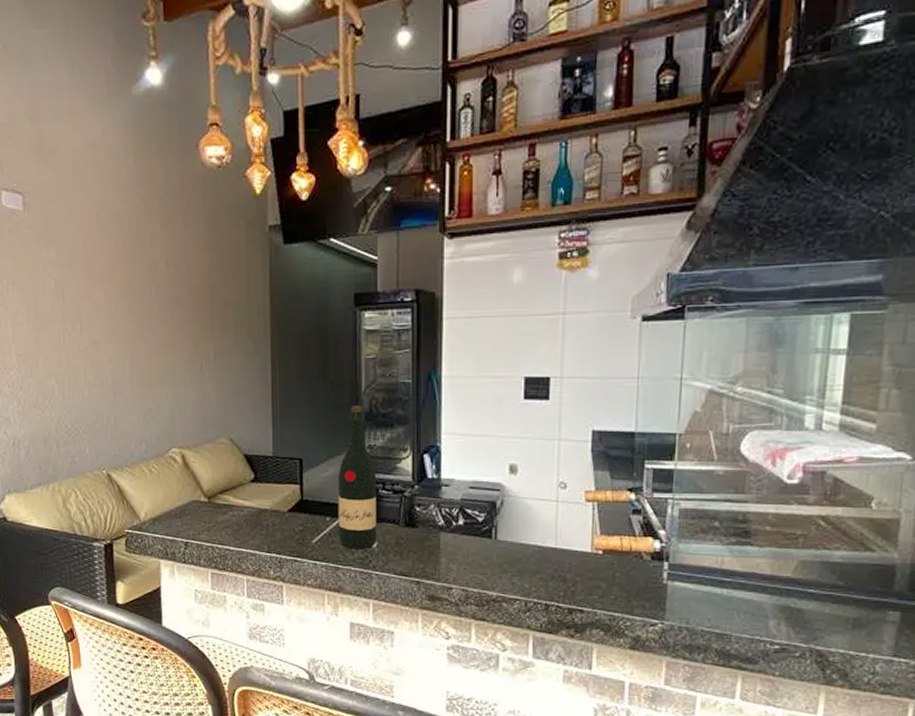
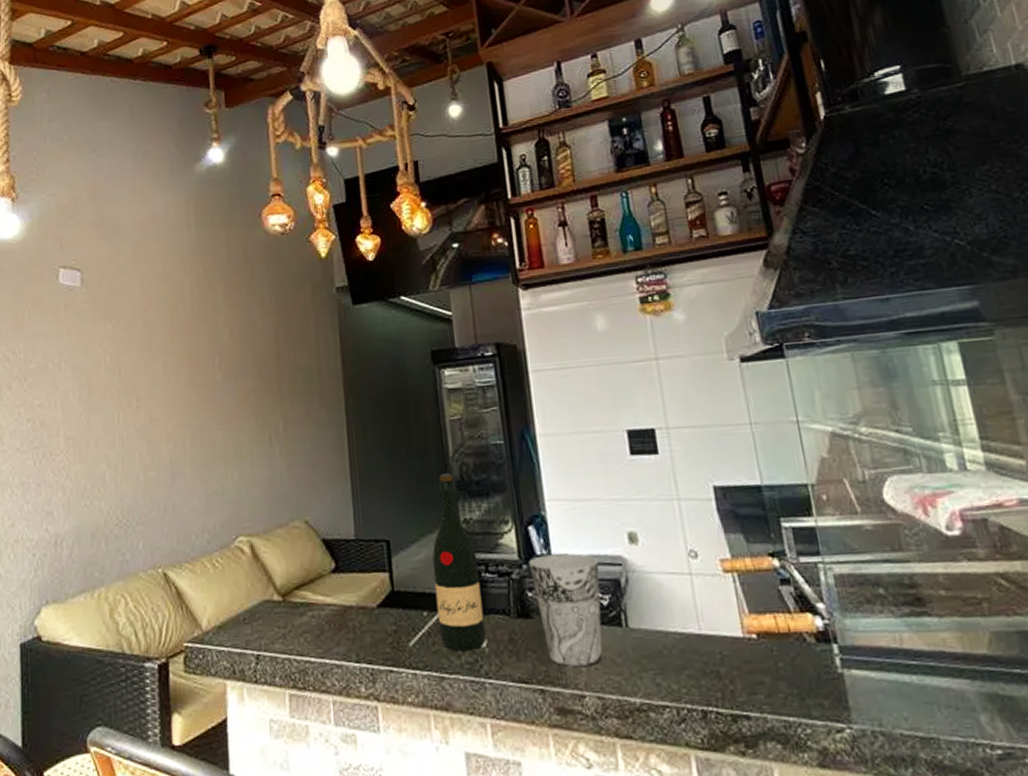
cup: none [420,479,480,566] -> present [529,553,603,666]

